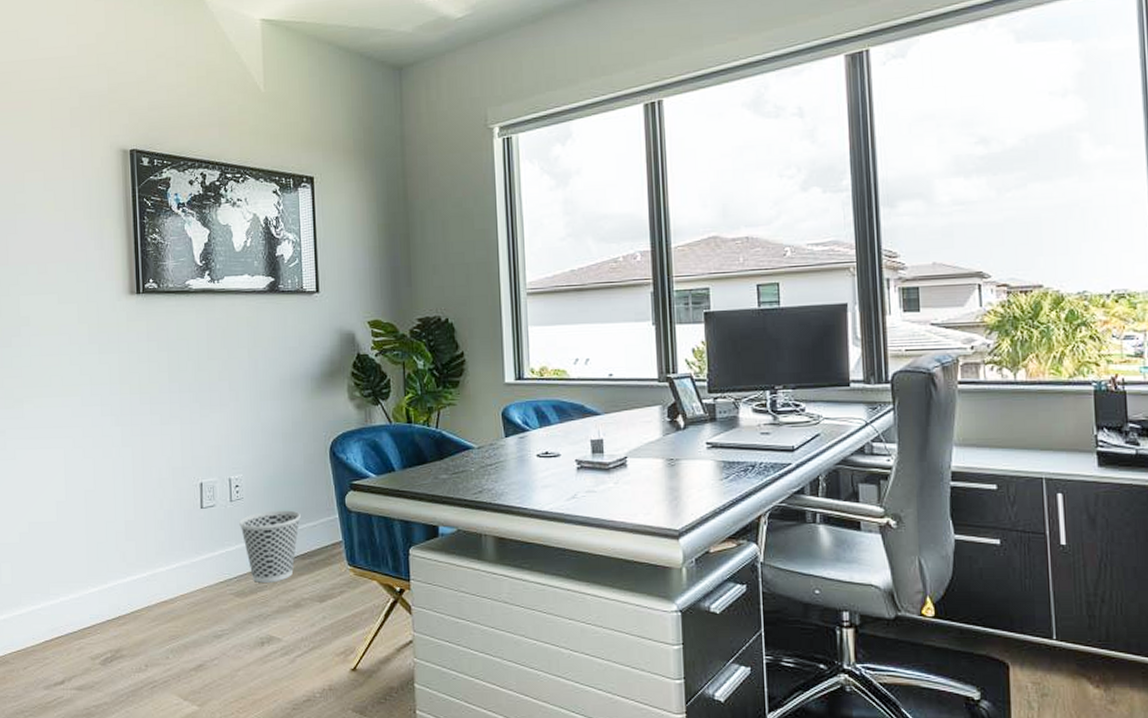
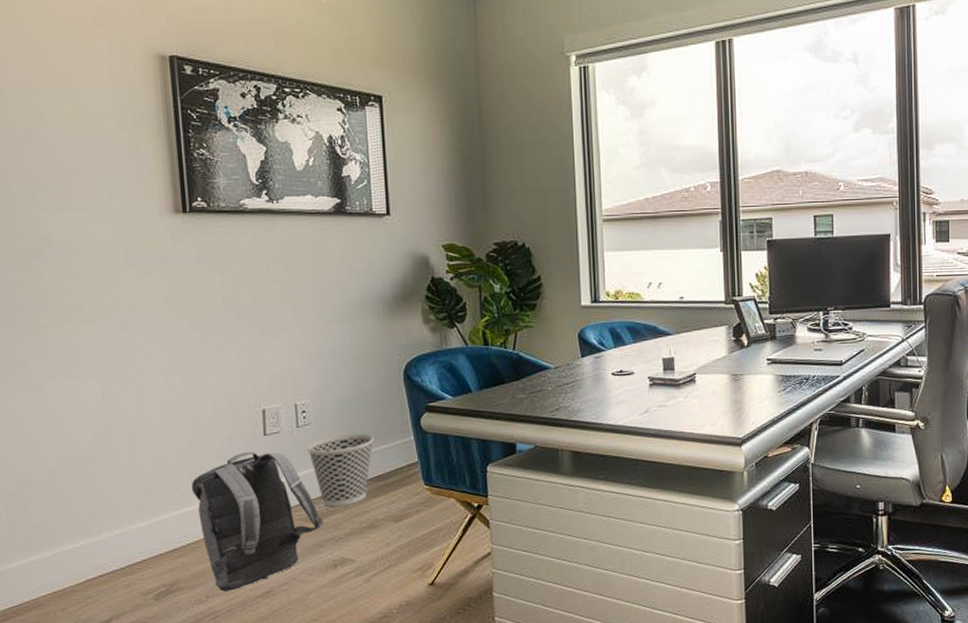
backpack: none [136,525,253,662] -> present [191,452,324,592]

